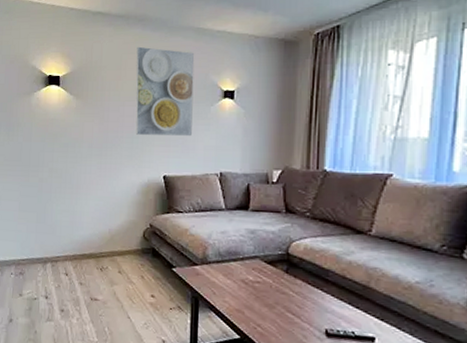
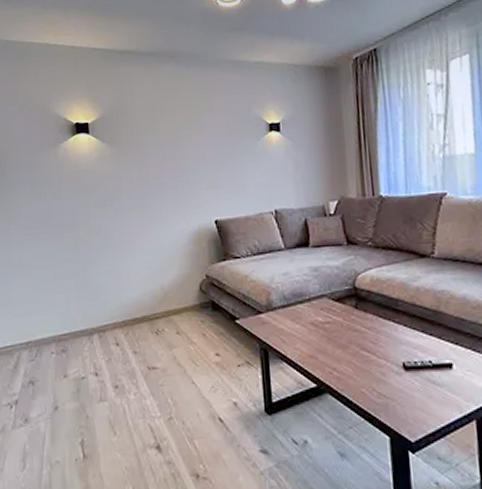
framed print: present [135,46,195,137] -> none [171,84,240,179]

